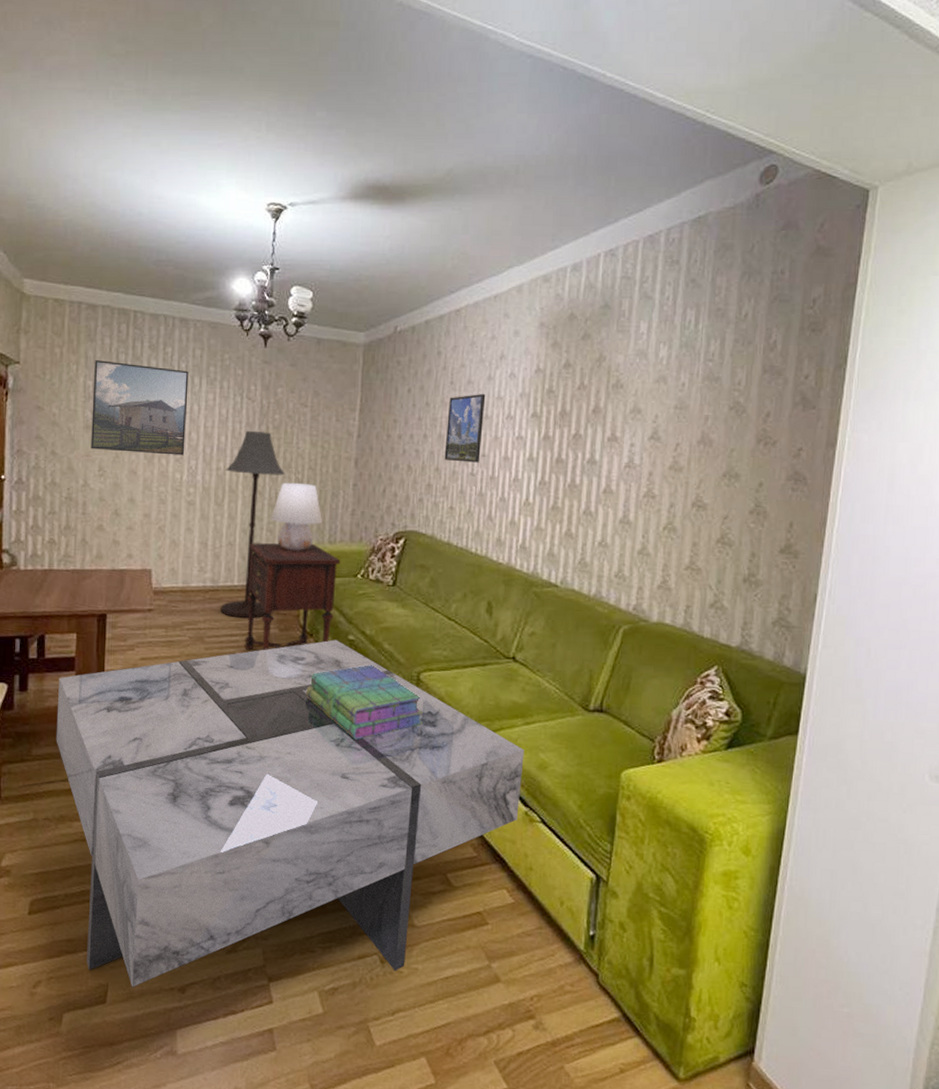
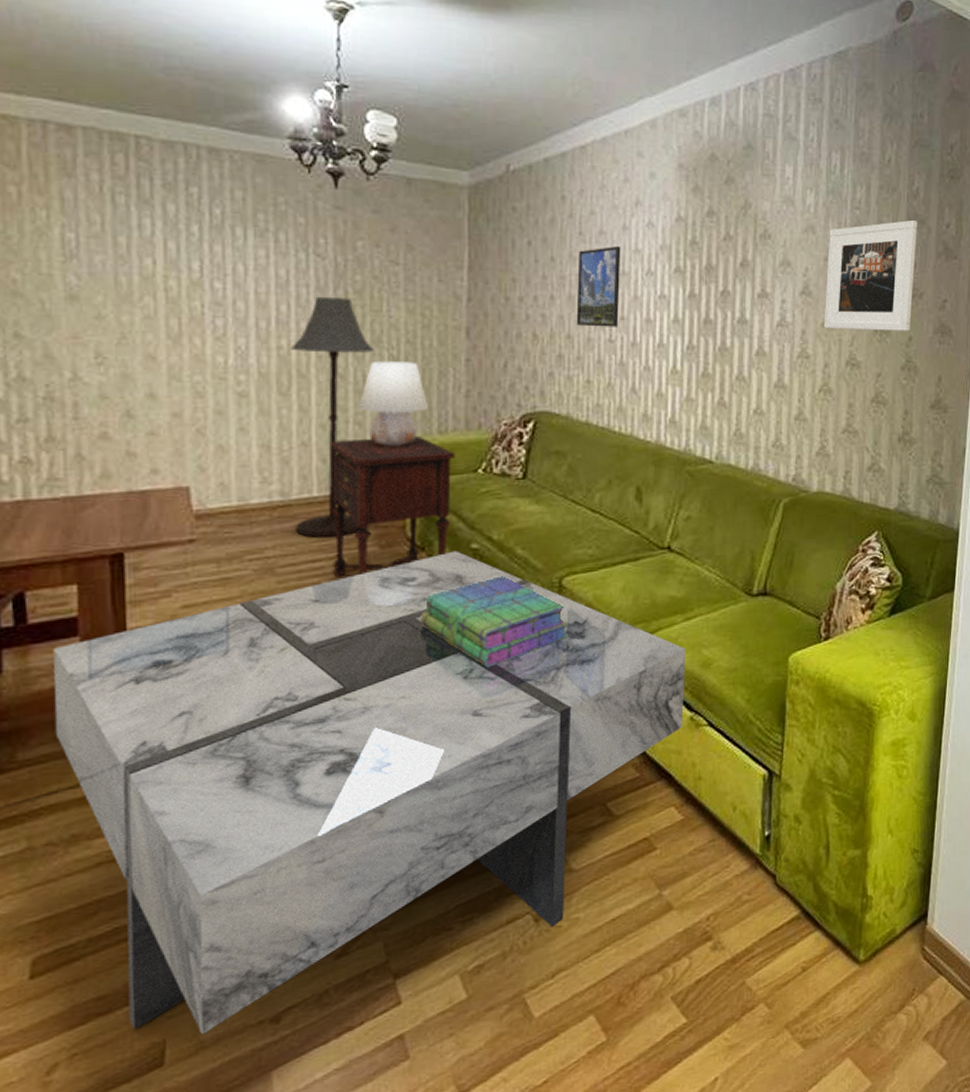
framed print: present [91,360,189,456] -> none [76,203,229,332]
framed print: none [671,371,773,477] -> present [823,220,917,331]

